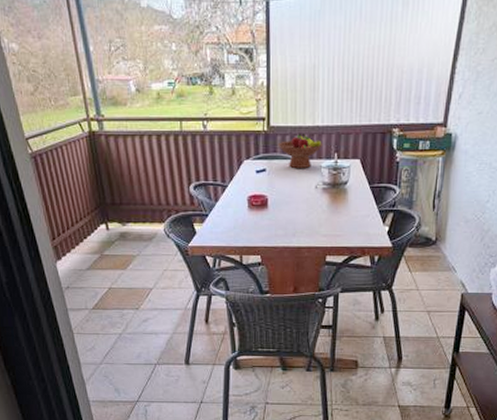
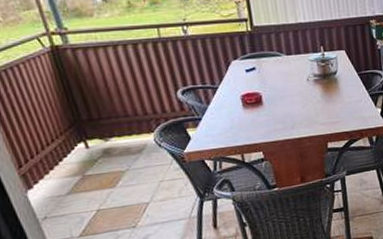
fruit bowl: present [277,133,324,168] -> none [263,30,309,64]

